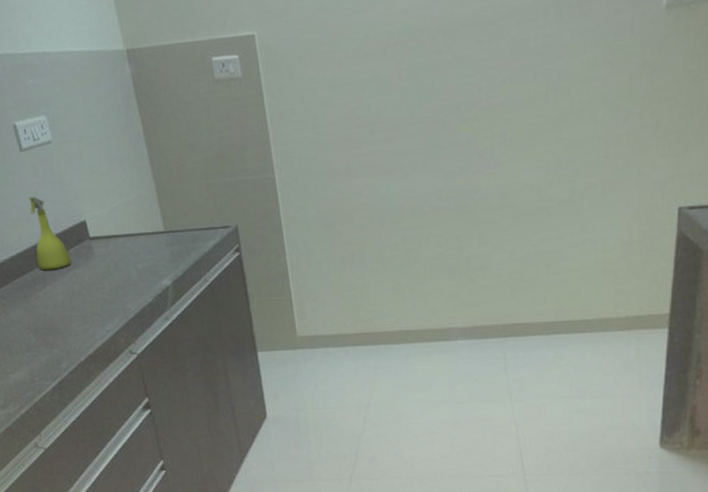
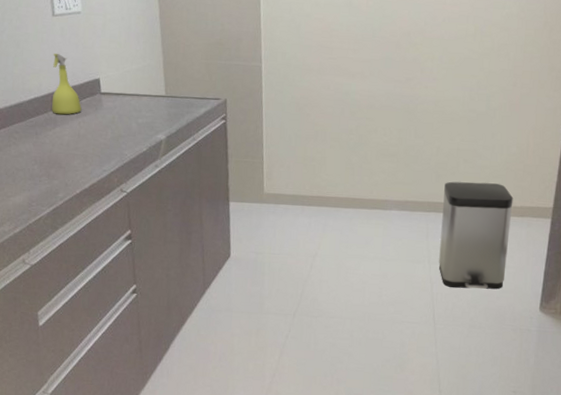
pedal bin: none [523,291,615,428] -> present [439,181,514,290]

